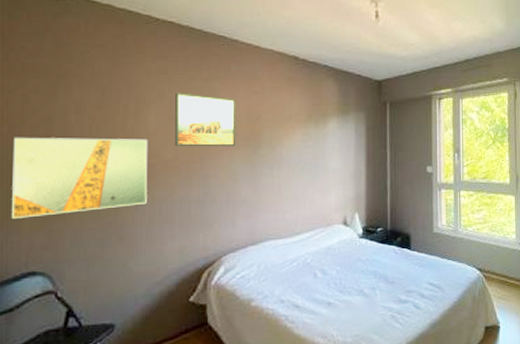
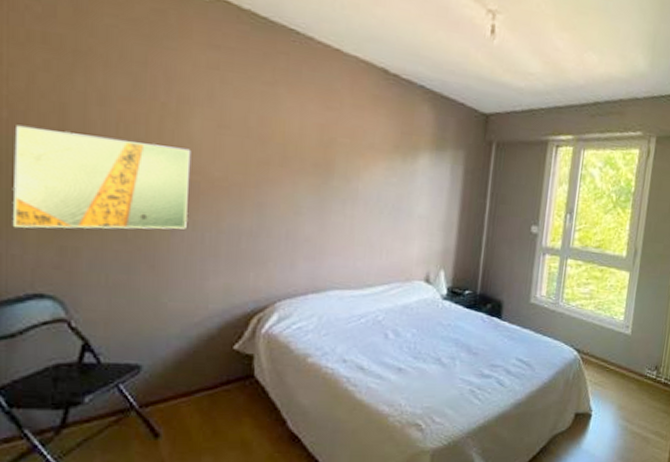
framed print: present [174,92,236,147] -> none [224,95,306,173]

